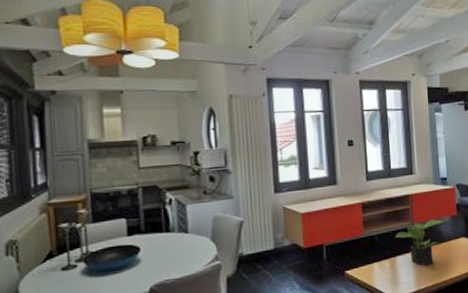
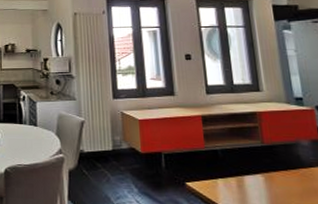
potted plant: present [395,218,446,266] -> none [242,140,305,192]

